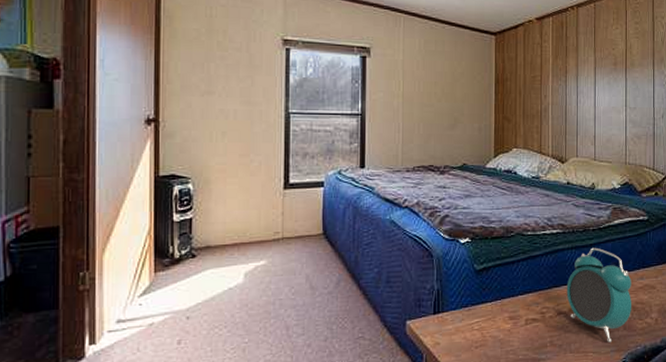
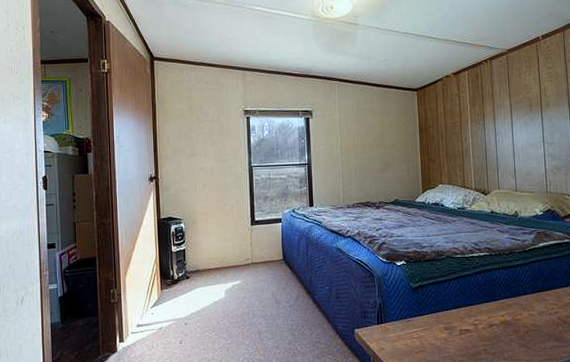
alarm clock: present [566,247,631,342] -> none [496,267,562,352]

